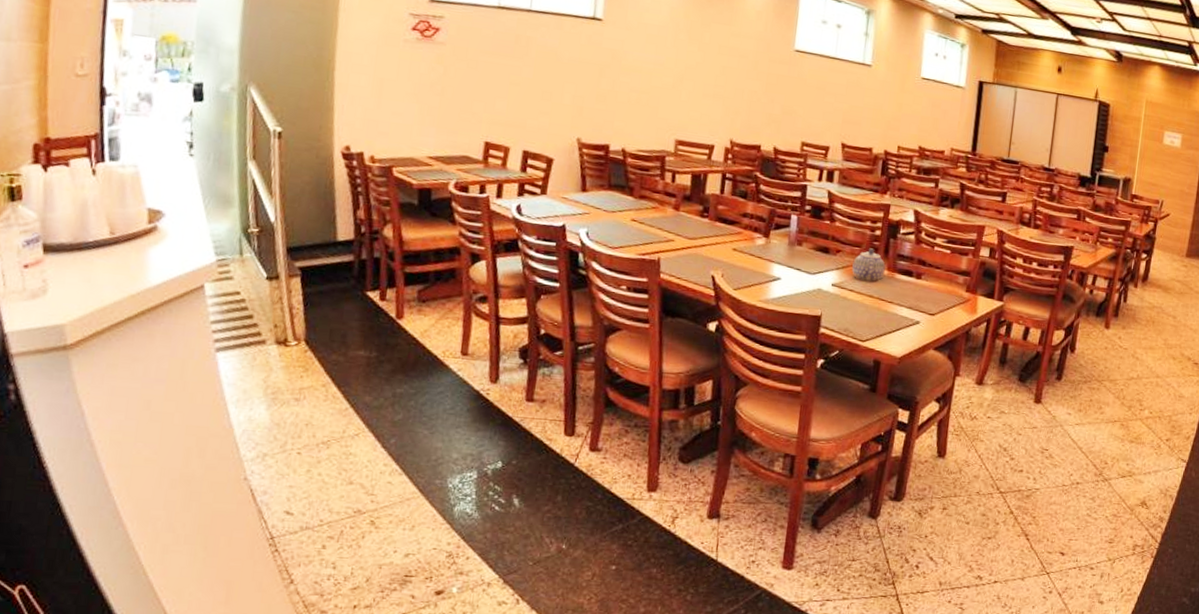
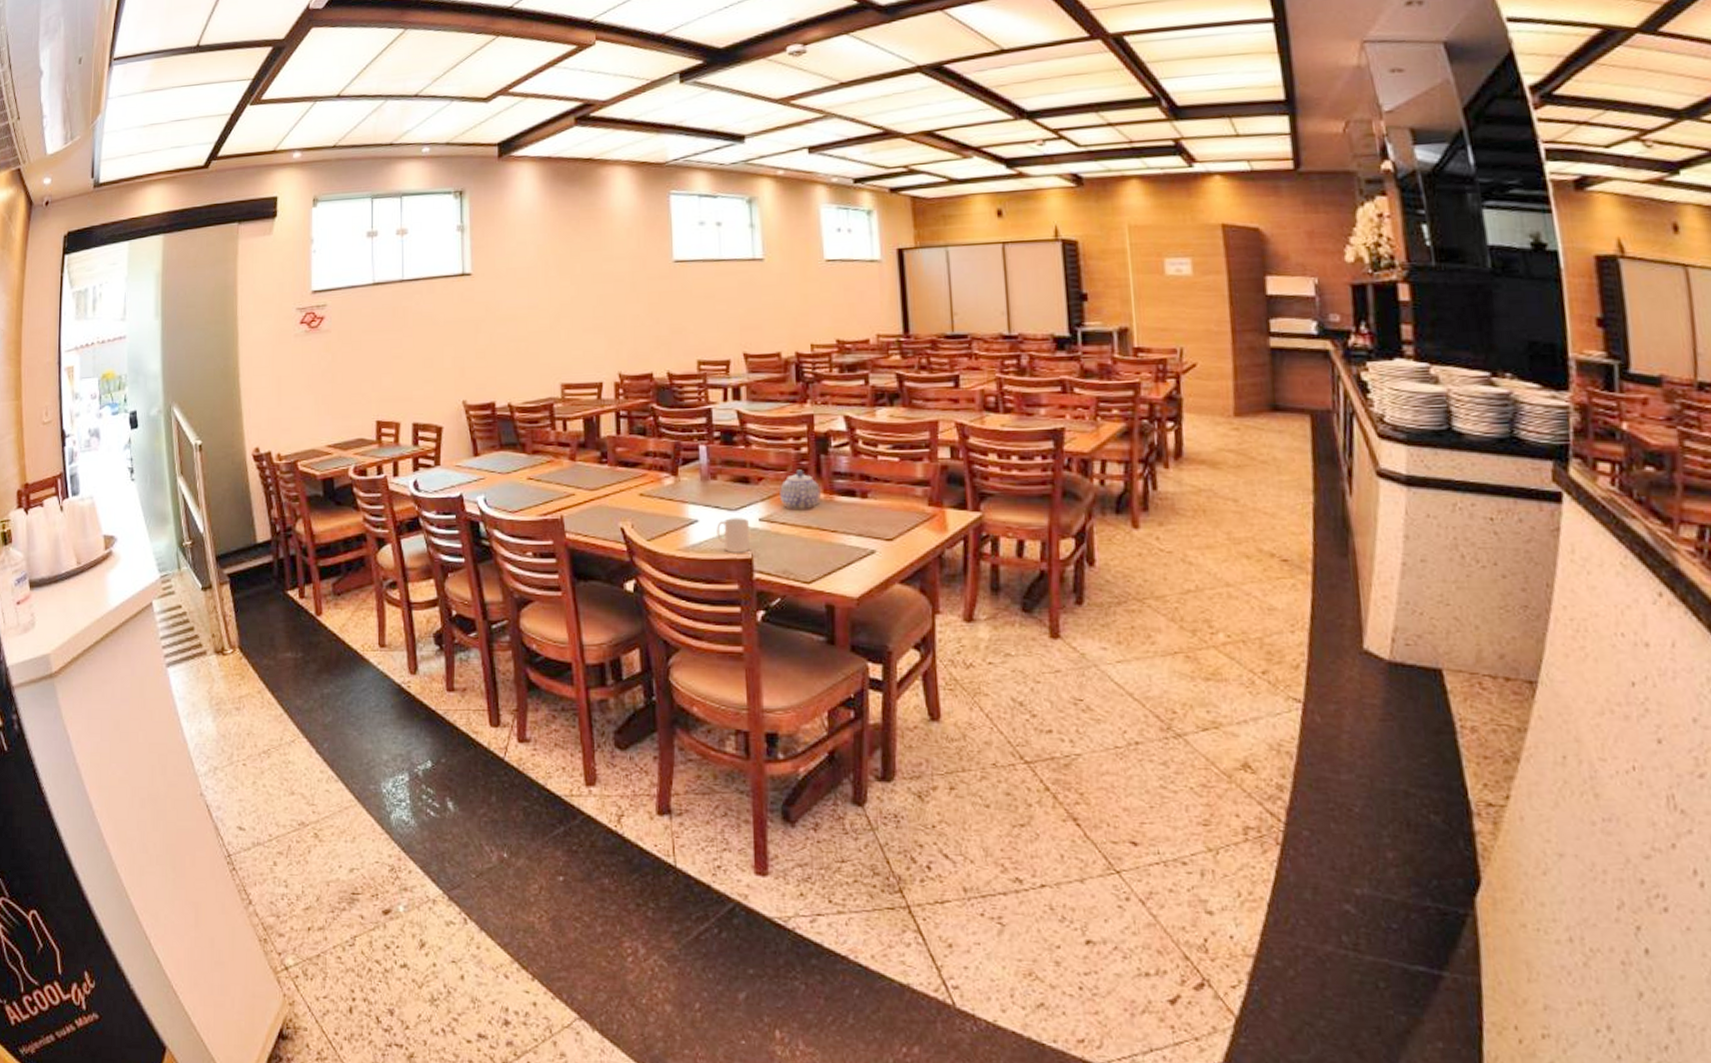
cup: none [794,280,823,311] -> present [716,518,750,553]

